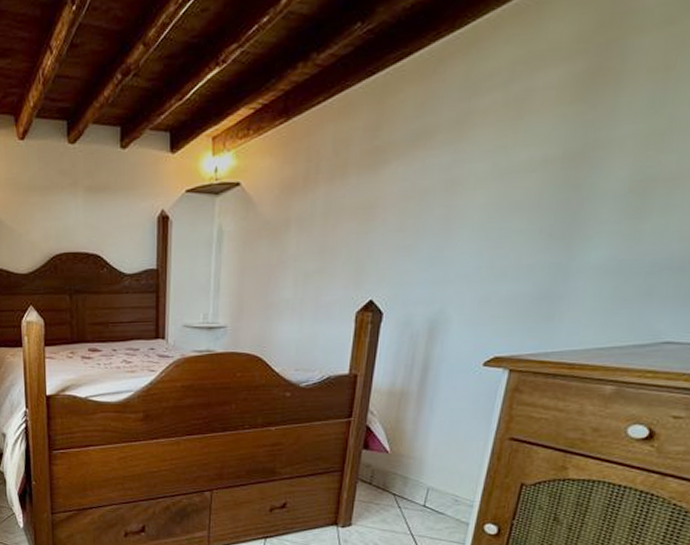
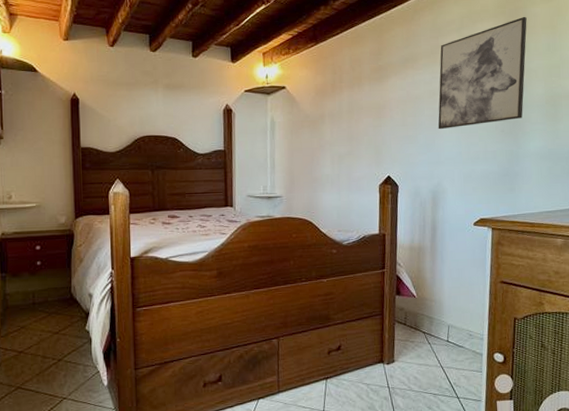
wall art: none [450,53,624,236] -> present [438,16,527,130]

